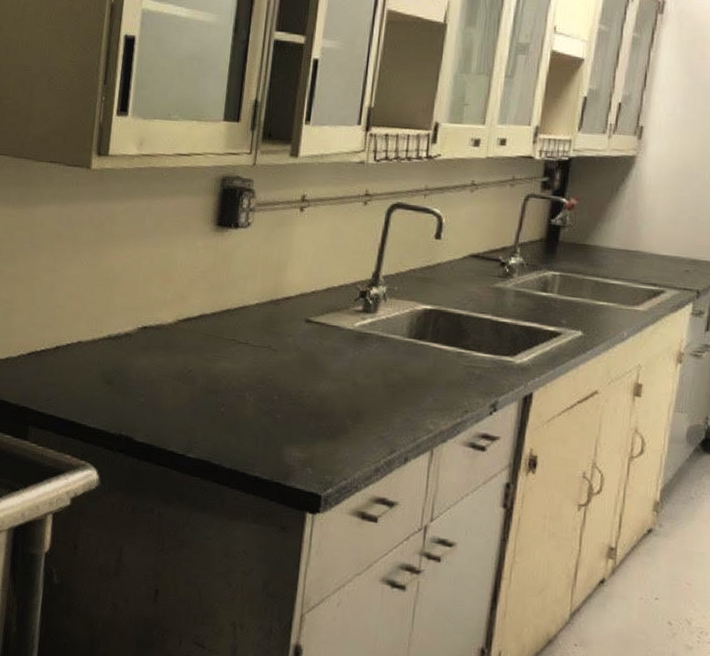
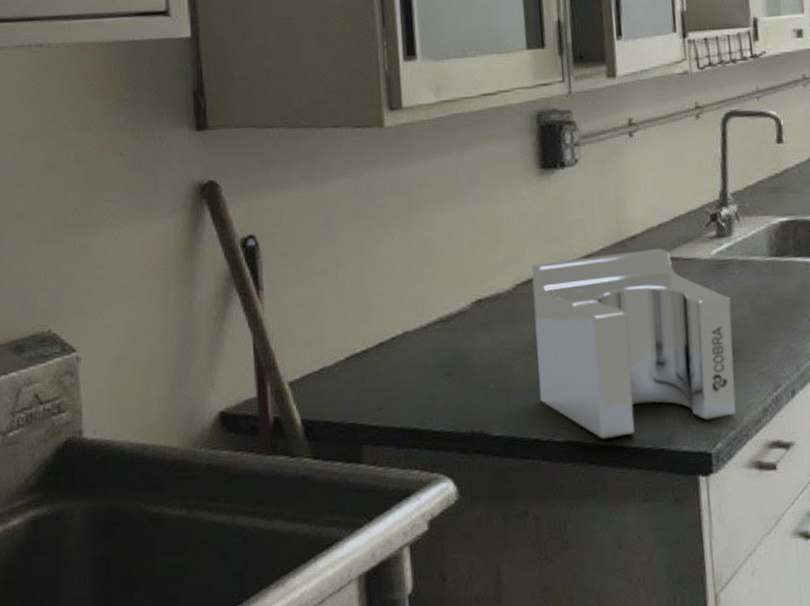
paper towel holder: none [181,305,364,468] -> present [531,249,736,440]

